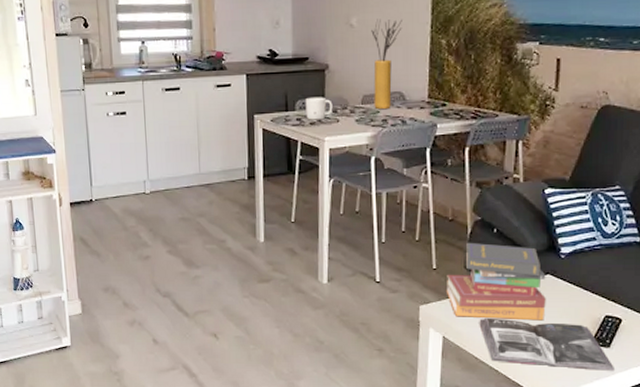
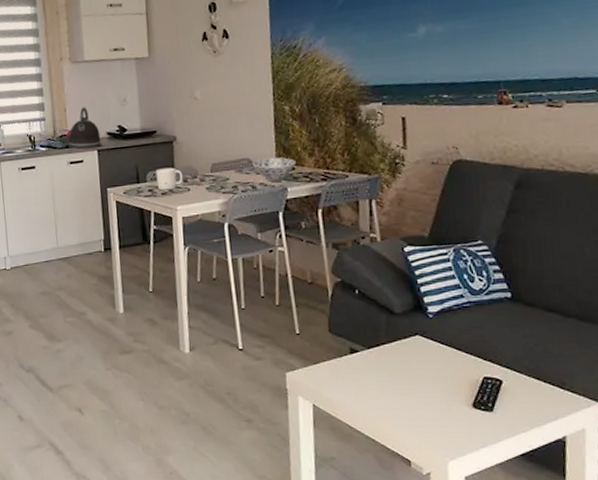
kettle: none [216,27,251,73] -> present [68,107,101,150]
vase: present [371,19,402,110] -> none [215,89,245,177]
bowl: none [403,92,449,118] -> present [251,157,297,183]
books: present [446,242,546,321] -> none [311,304,419,385]
magazine: present [479,317,614,371] -> none [349,383,501,437]

